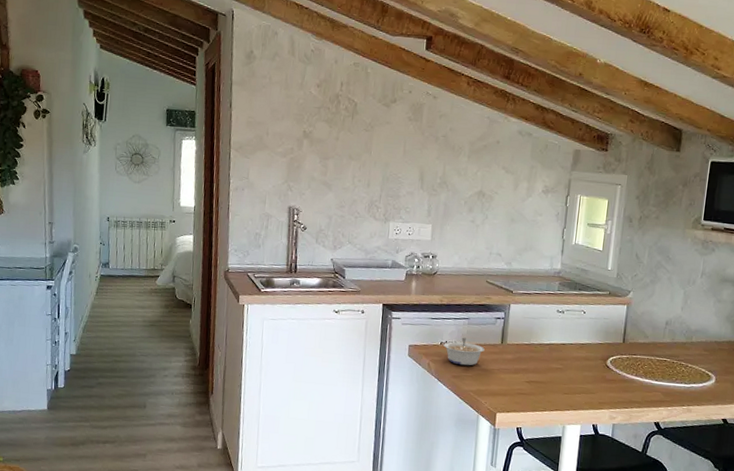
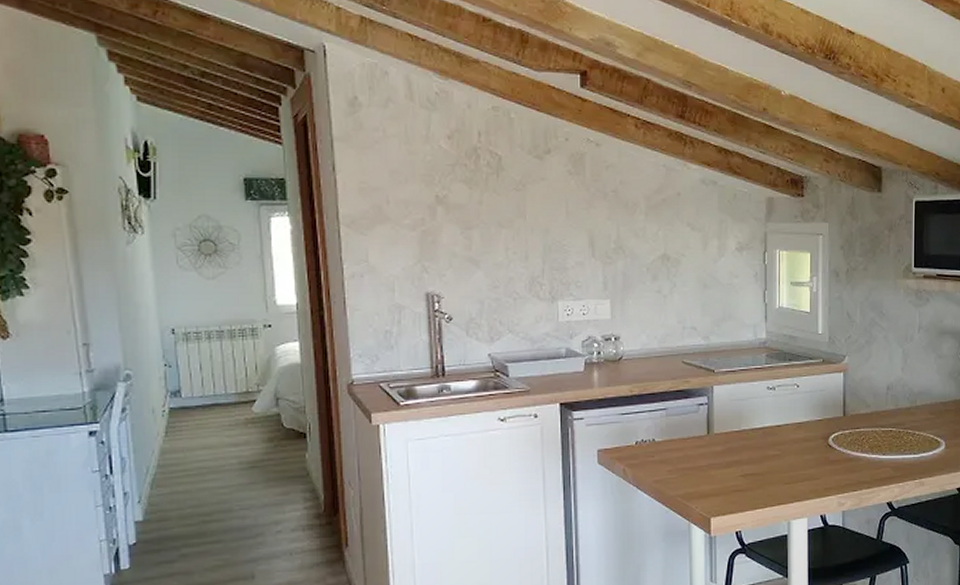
legume: present [443,337,485,366] -> none [639,432,689,467]

